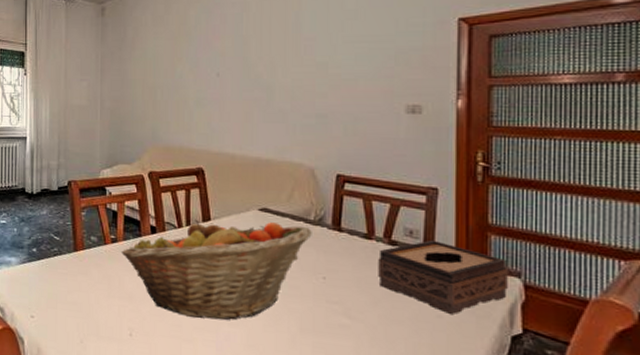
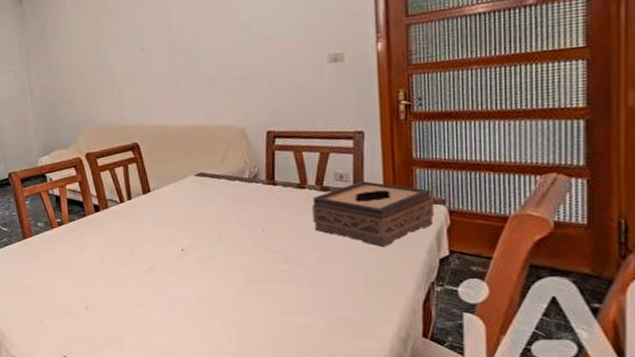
fruit basket: present [121,220,312,320] -> none [68,185,248,284]

